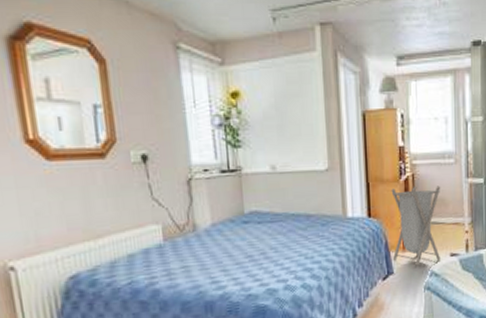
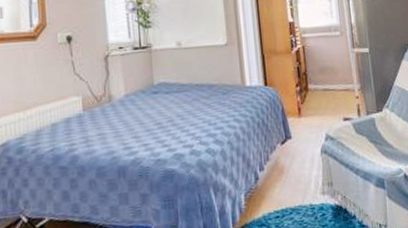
laundry hamper: present [391,186,441,266] -> none [284,56,334,130]

